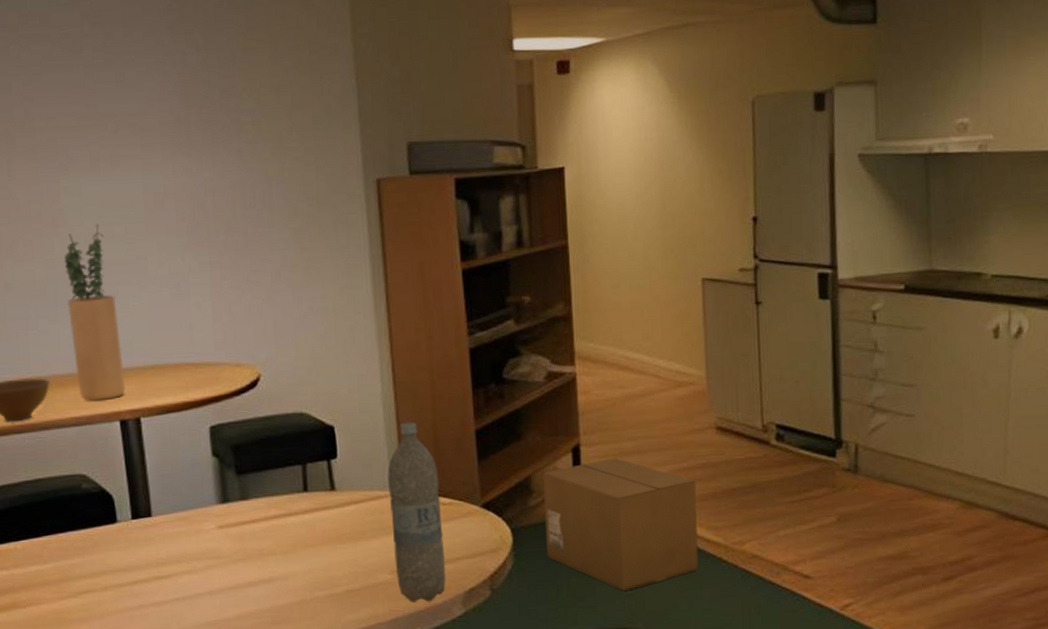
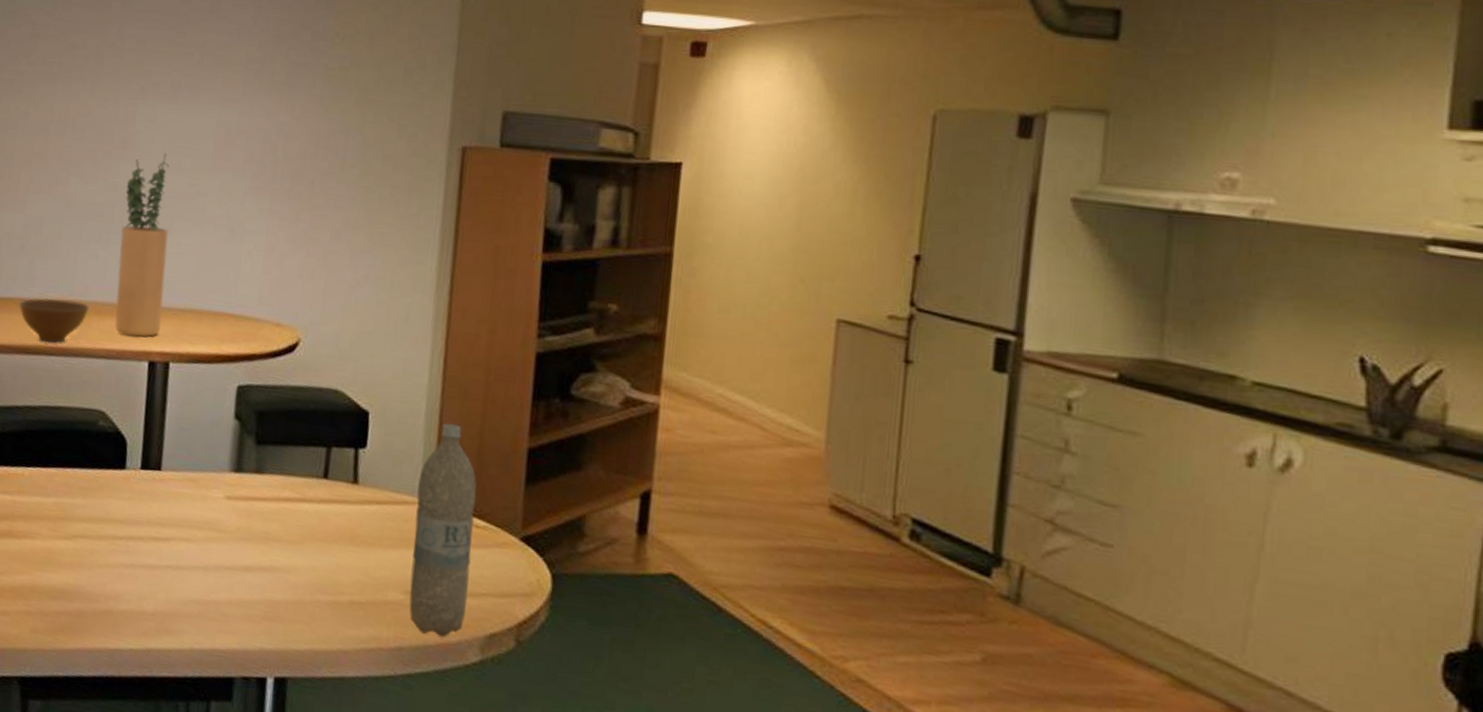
box: present [543,457,699,592] -> none [591,514,794,684]

